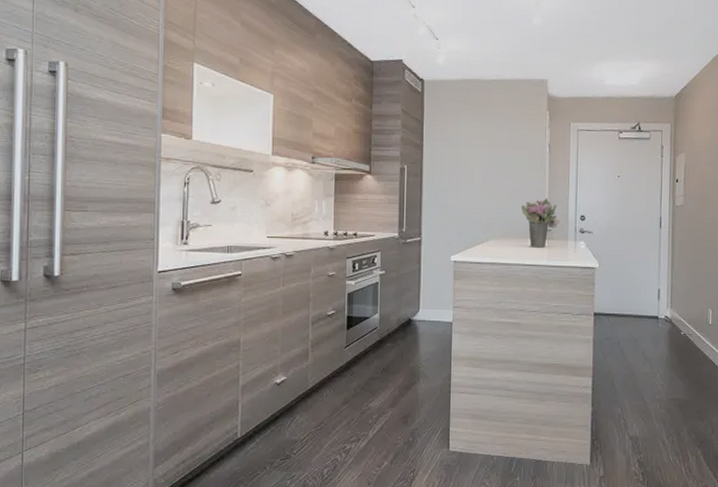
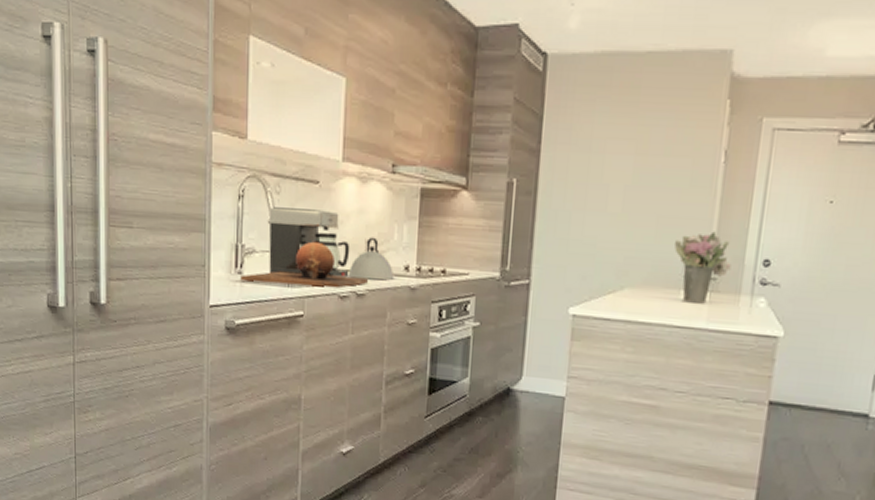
chopping board: none [186,216,295,252] -> present [240,241,368,289]
coffee maker: none [211,191,280,243] -> present [269,207,350,278]
kettle: none [278,211,317,244] -> present [348,237,395,281]

